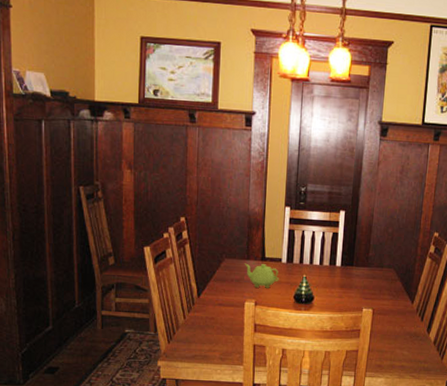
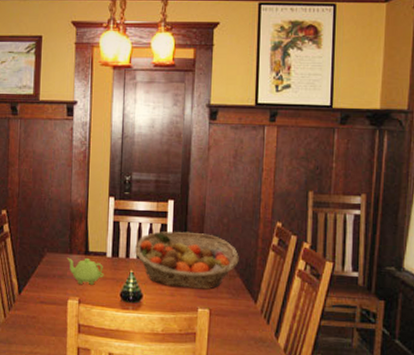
fruit basket: none [308,239,401,292] -> present [135,231,239,289]

